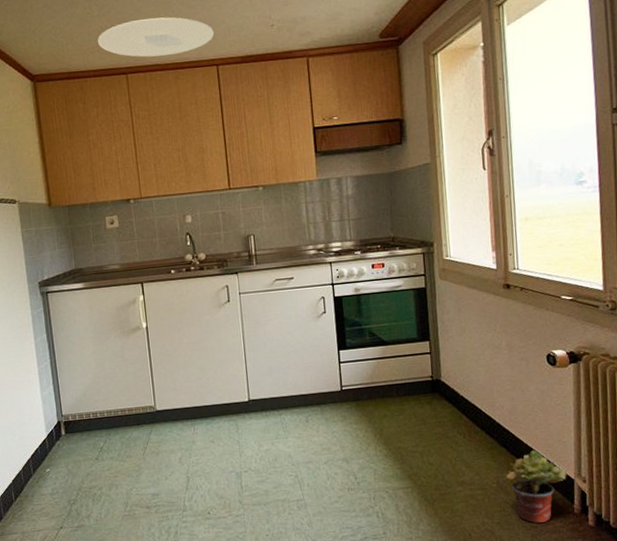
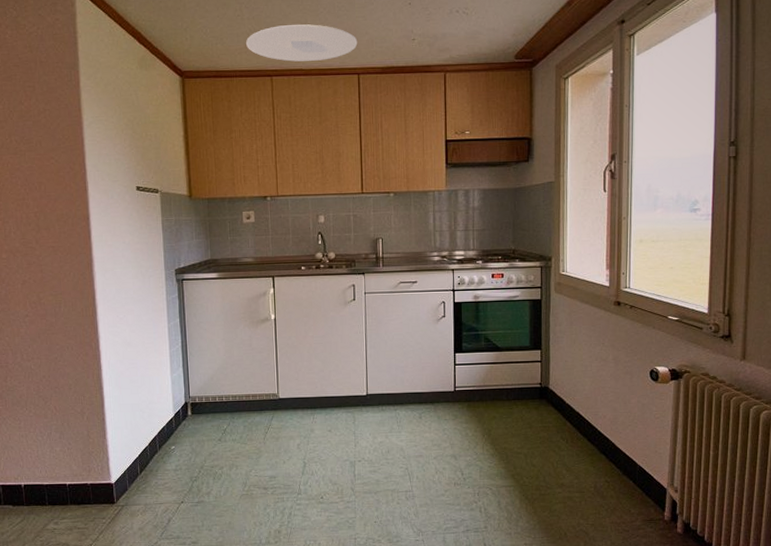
potted plant: present [505,450,568,523] -> none [602,459,661,527]

